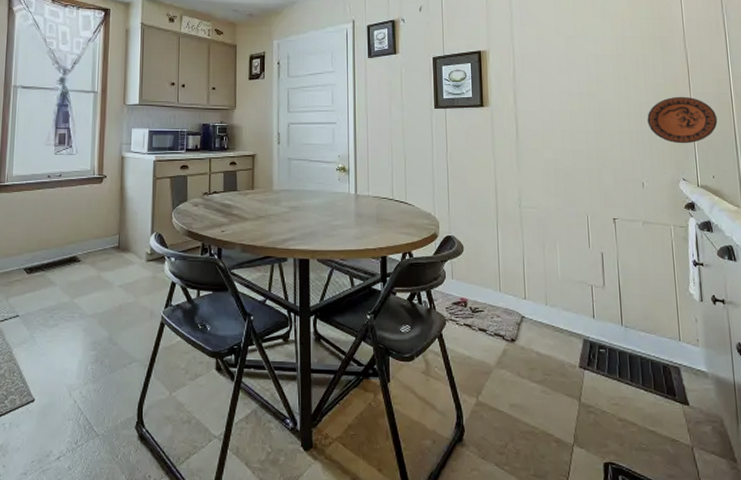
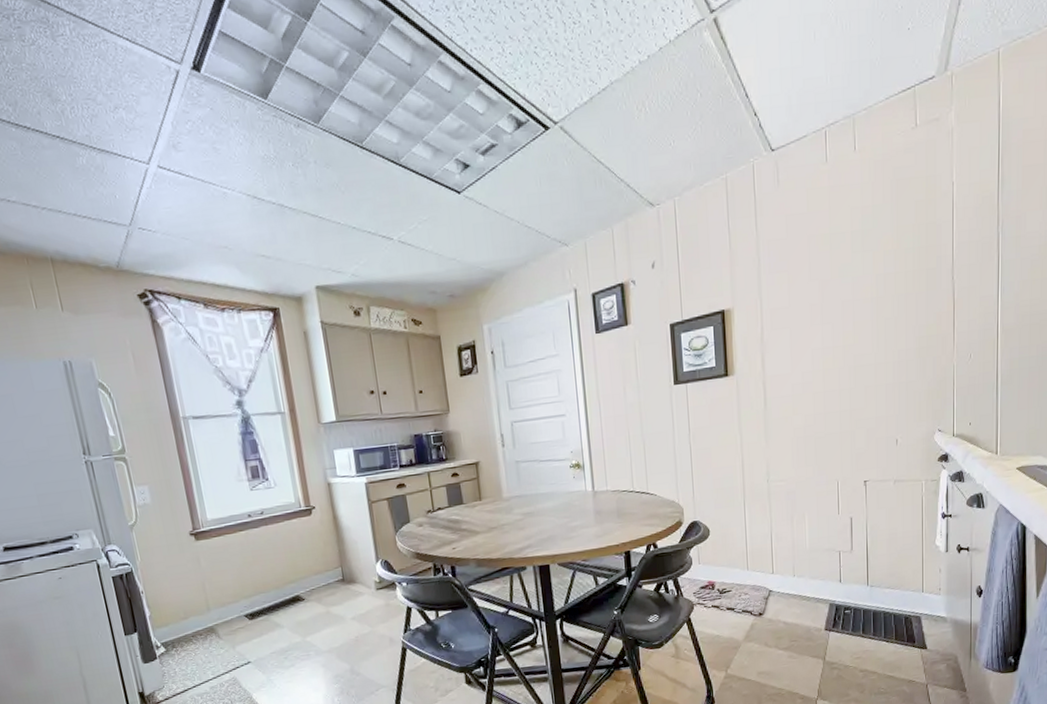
decorative plate: present [647,96,718,144] -> none [906,337,980,392]

